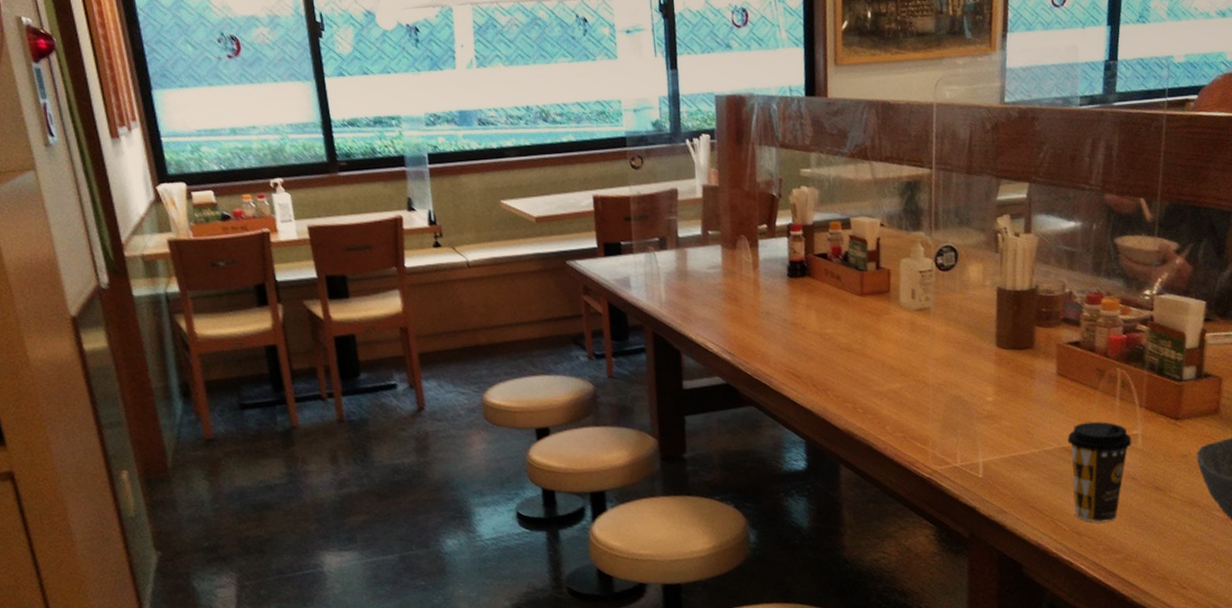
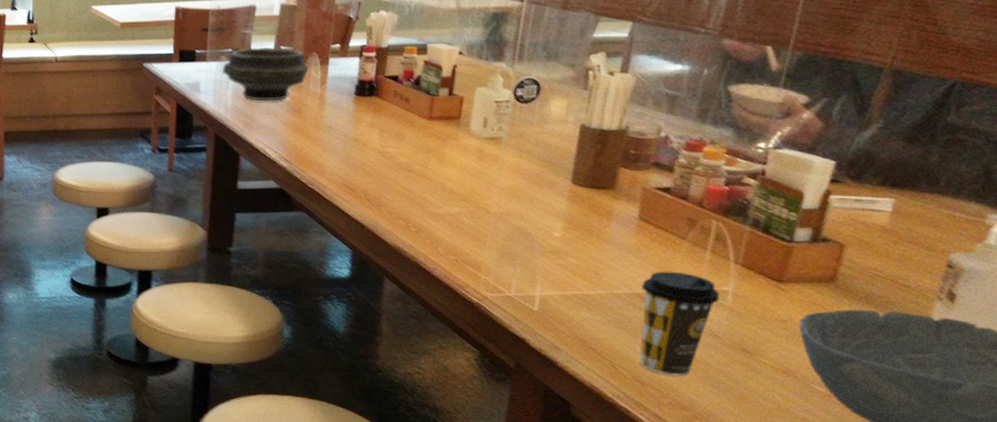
bowl: none [651,233,740,292] -> present [222,47,309,101]

